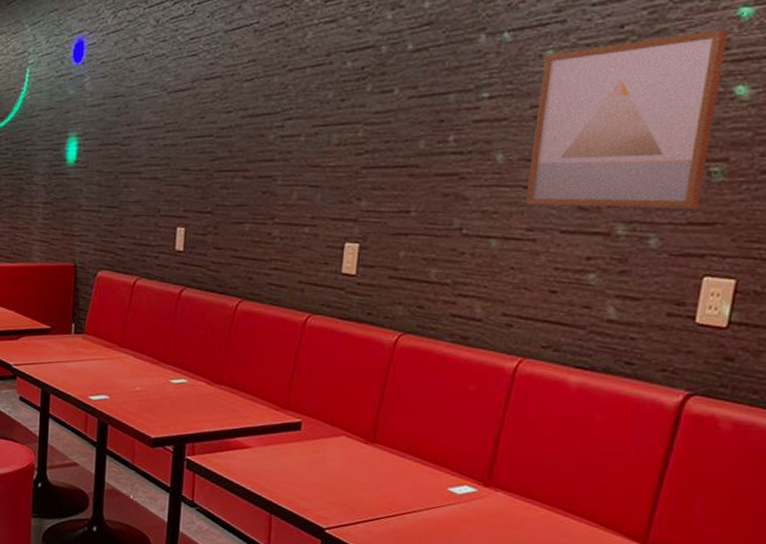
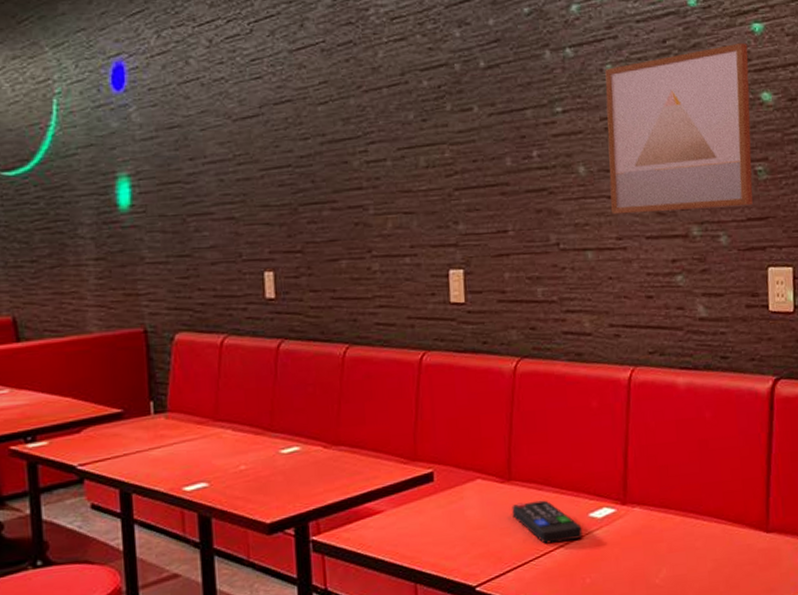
remote control: none [371,464,439,509] -> present [512,500,583,544]

